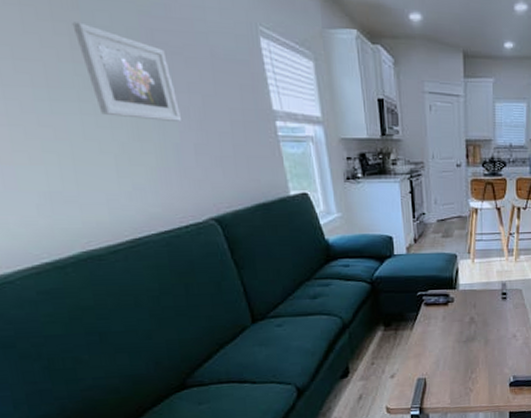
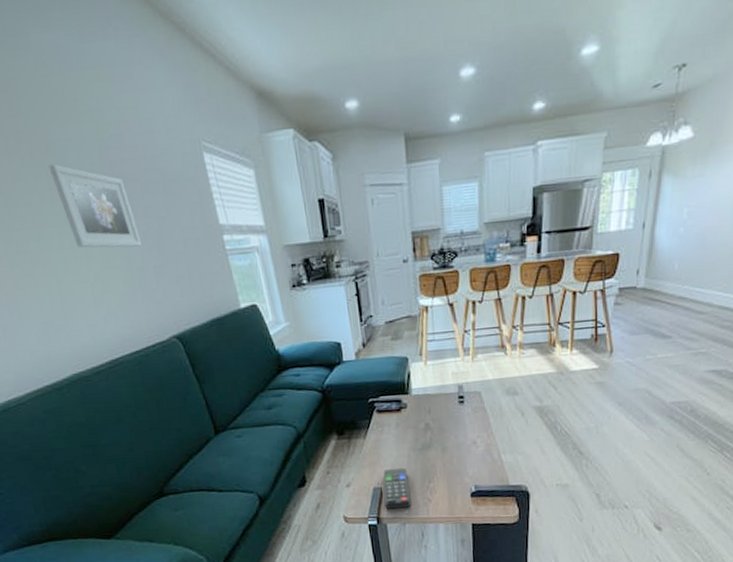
remote control: none [427,358,454,400] -> present [383,467,411,510]

